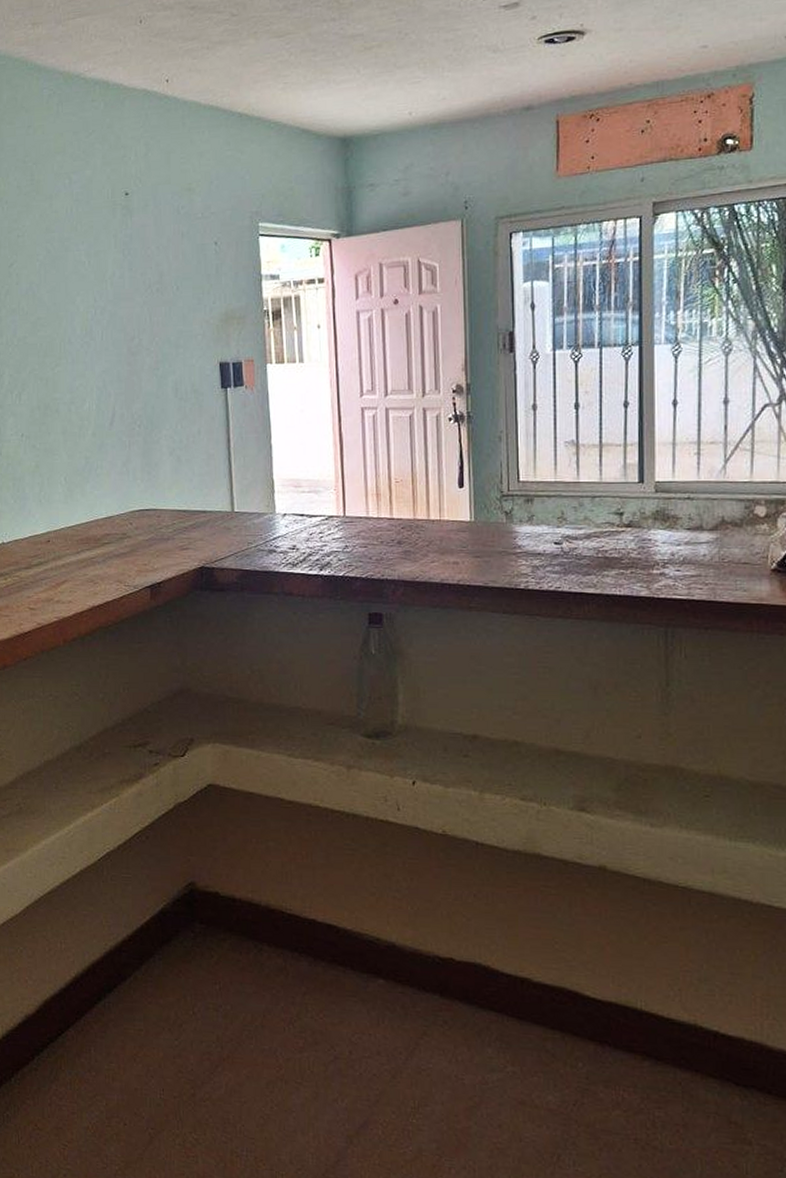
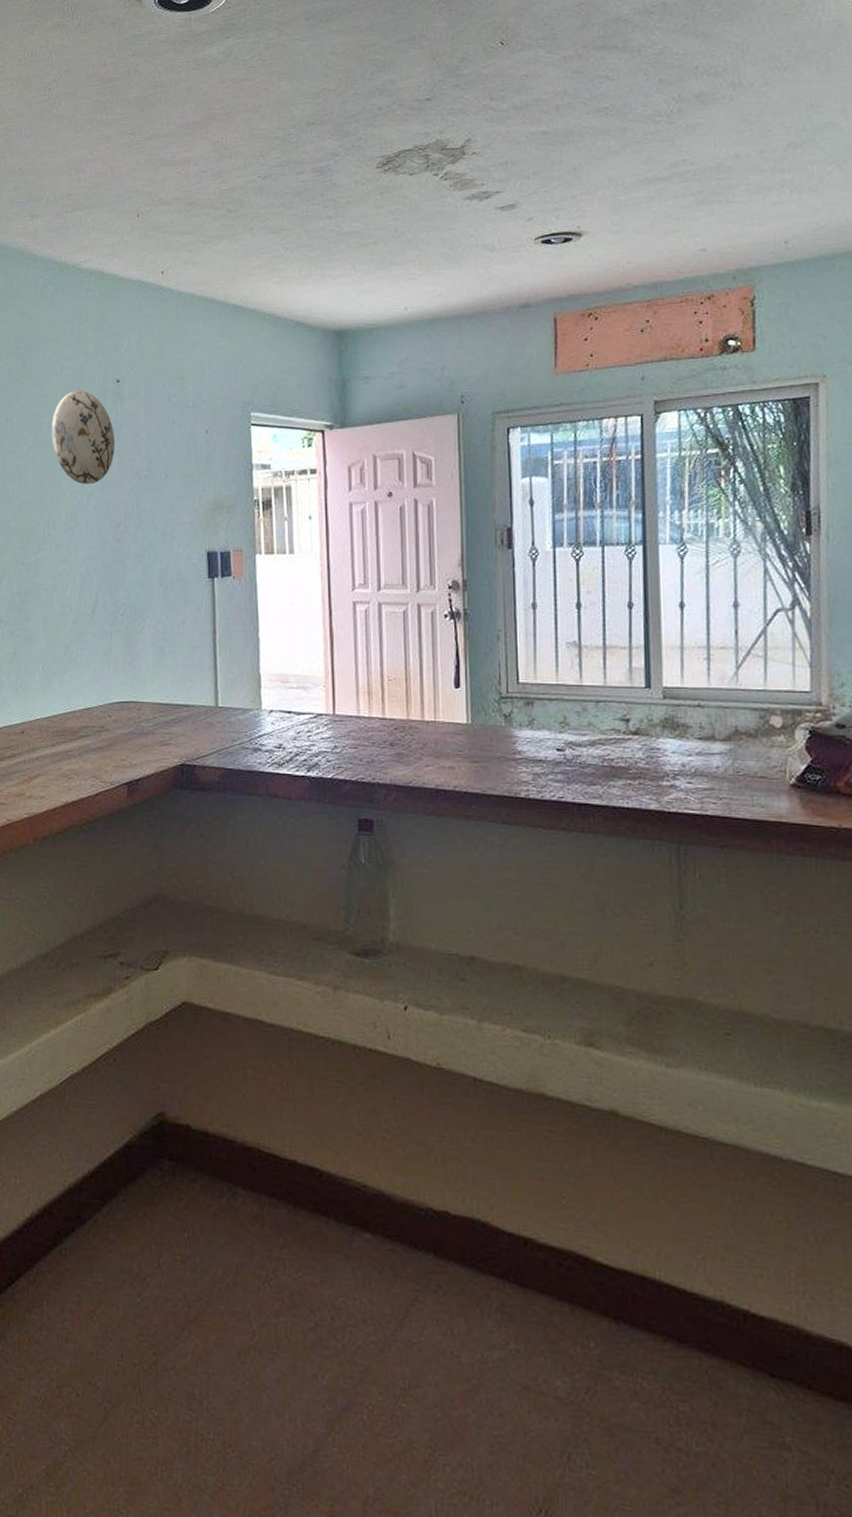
decorative plate: none [62,204,127,299] -> present [51,390,115,485]

